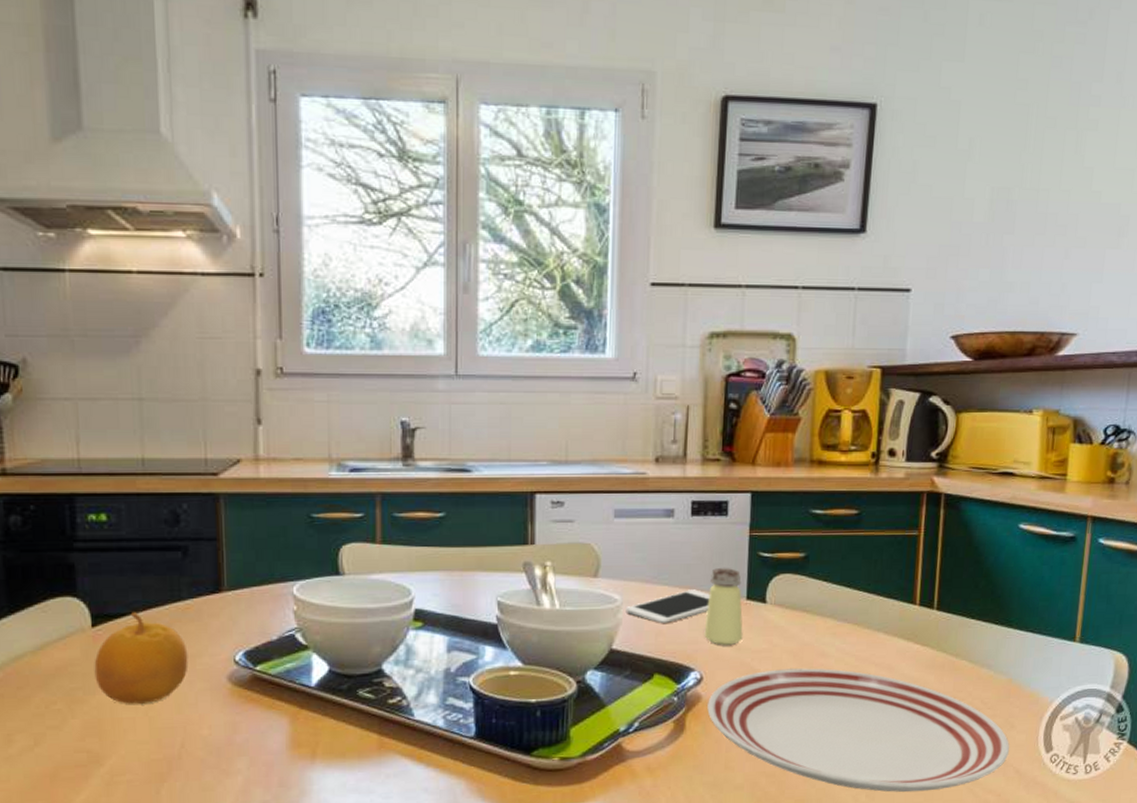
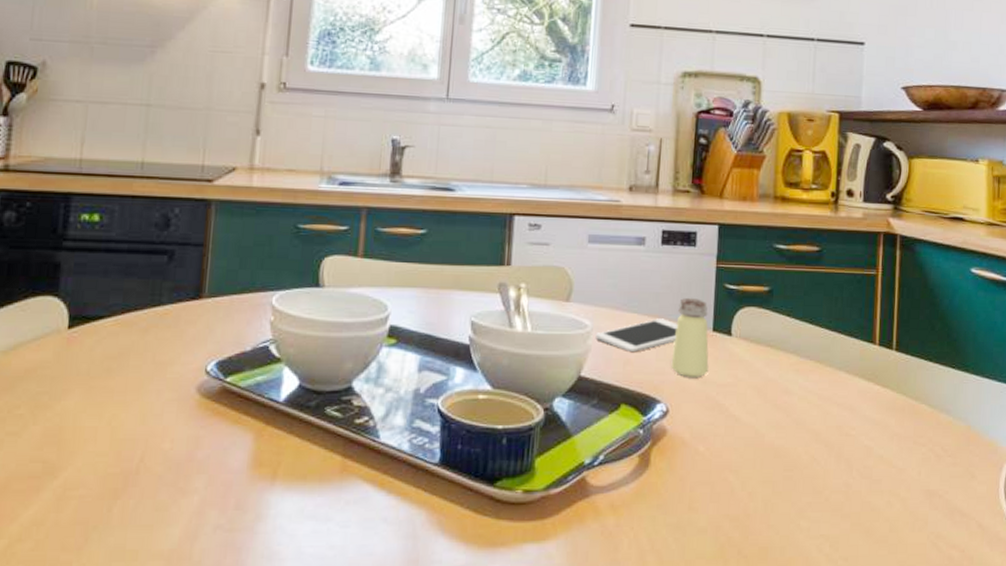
fruit: present [94,612,189,704] -> none [63,315,161,412]
dinner plate: present [707,668,1010,792] -> none [672,405,972,544]

